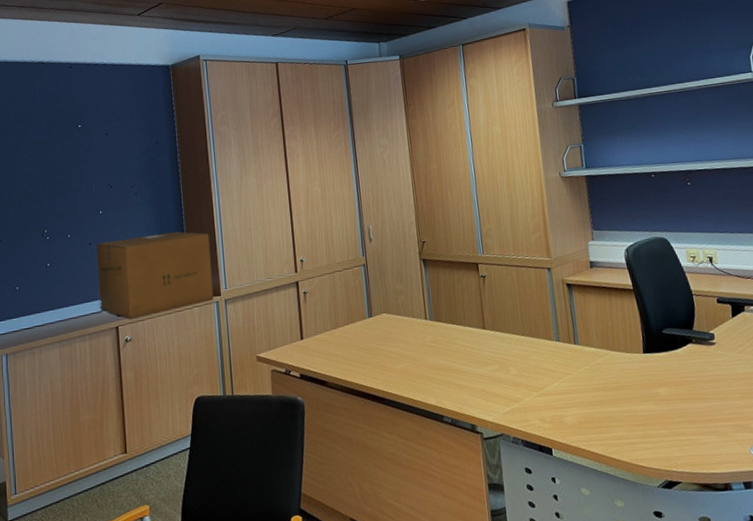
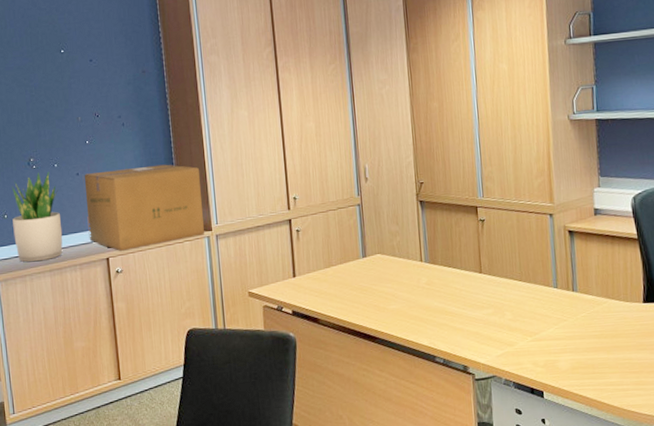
planter: none [24,242,73,334] -> present [11,171,63,262]

